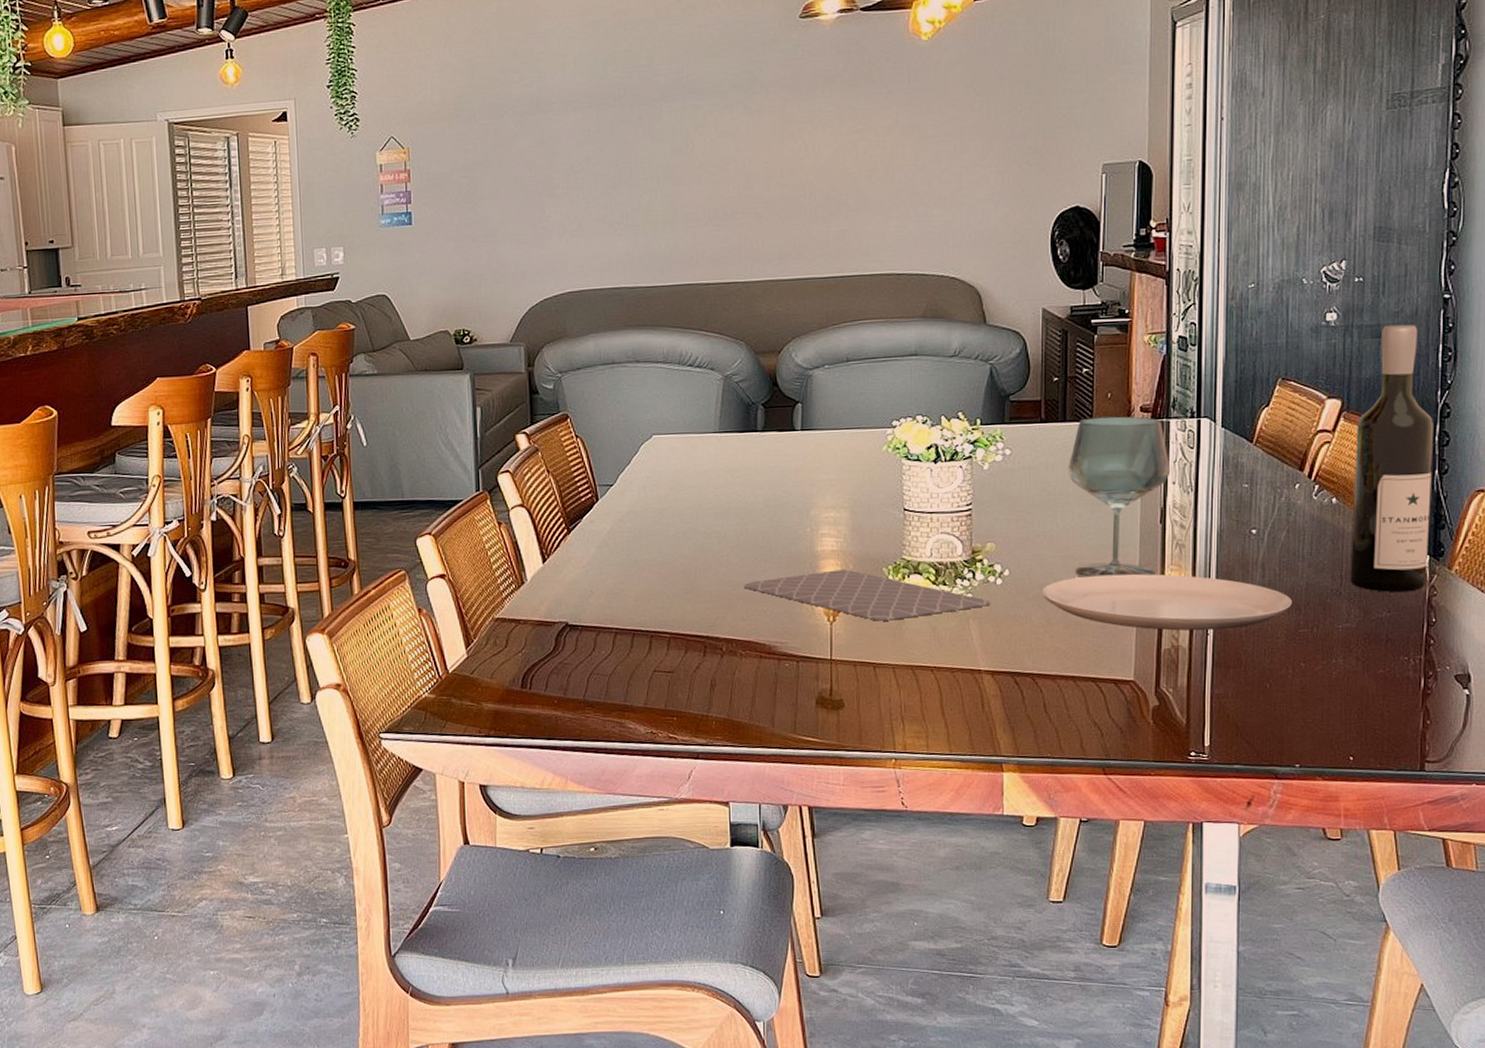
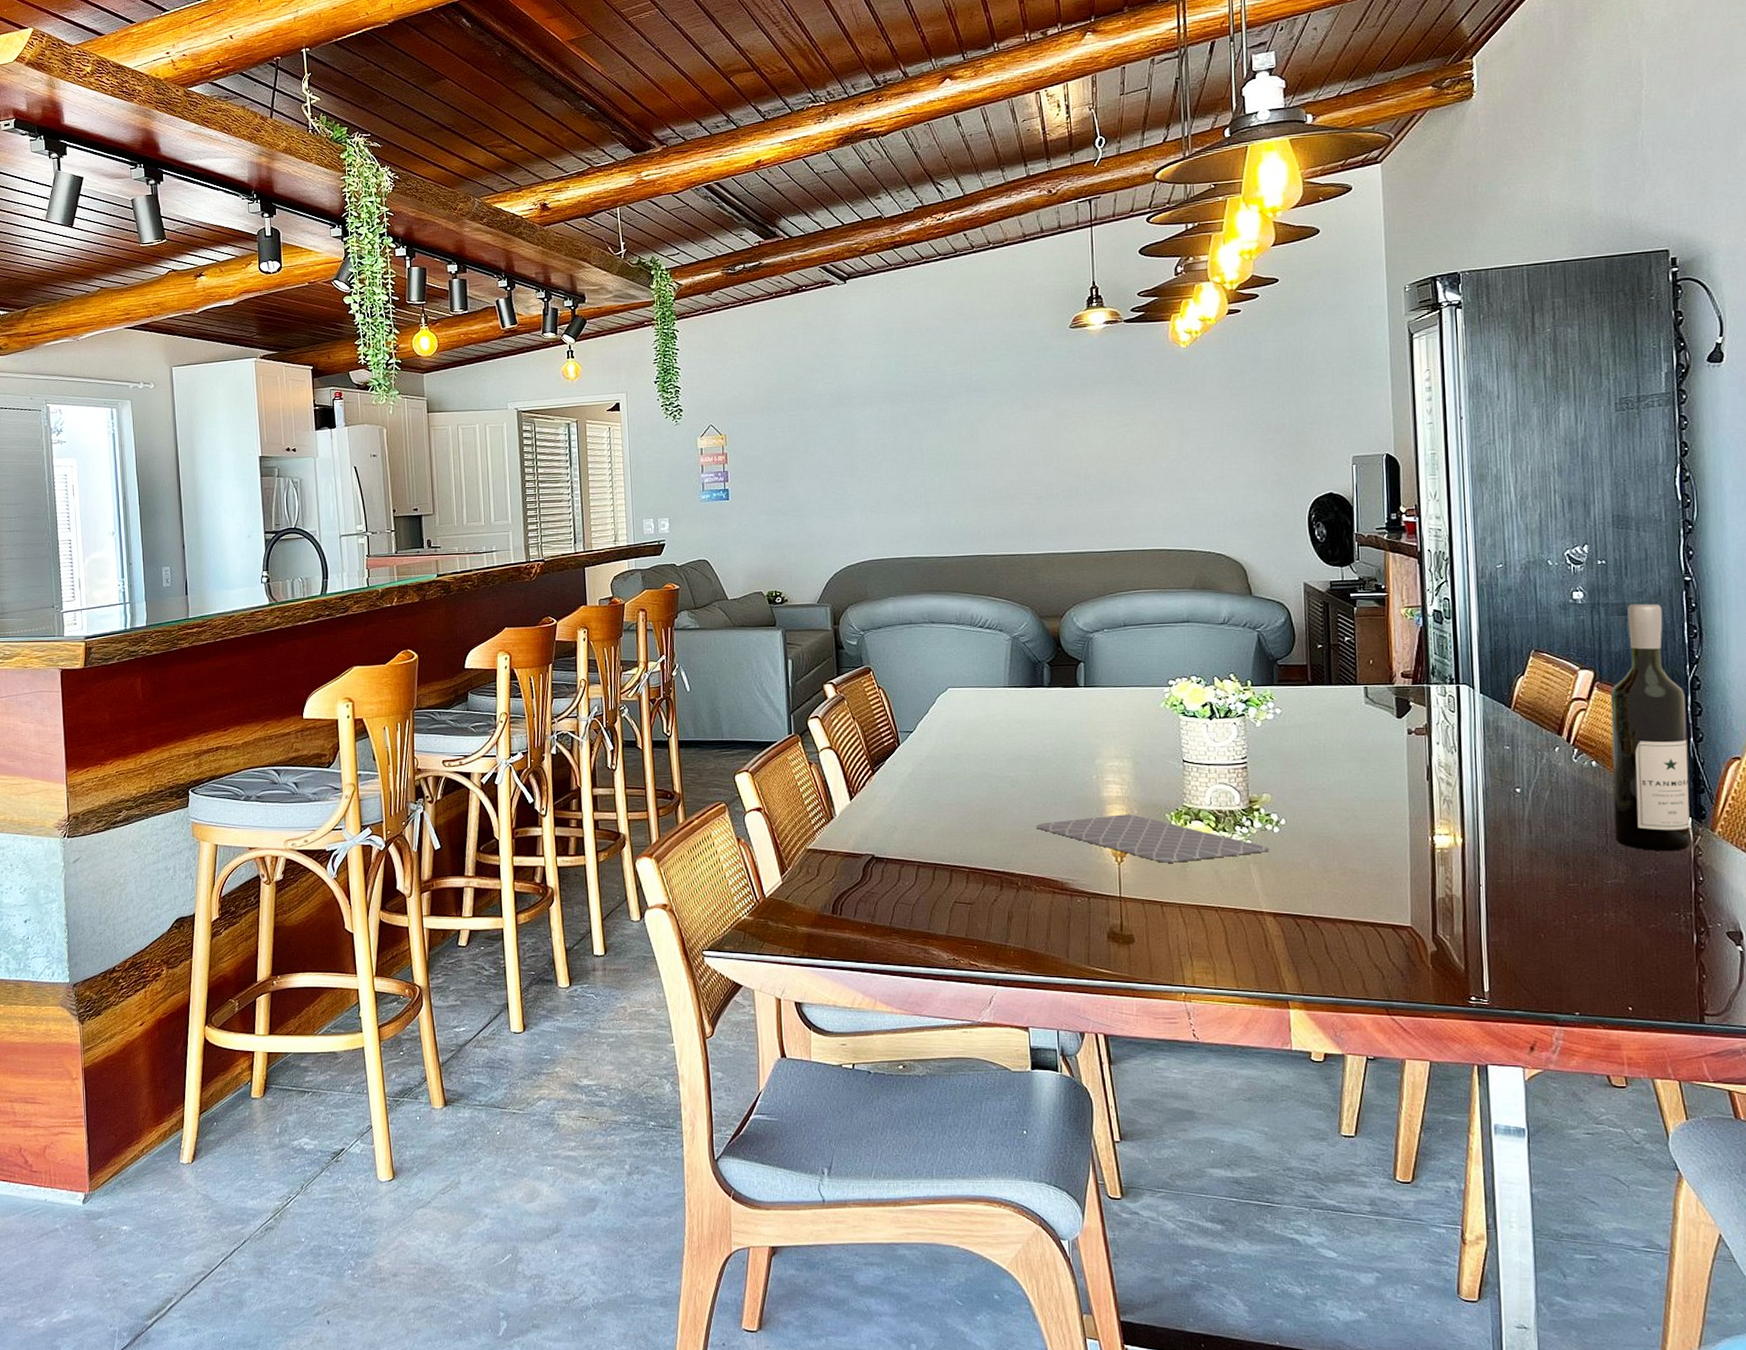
plate: present [1042,573,1292,631] -> none [1318,826,1560,882]
wine glass: present [1067,416,1171,577] -> none [1335,681,1434,828]

